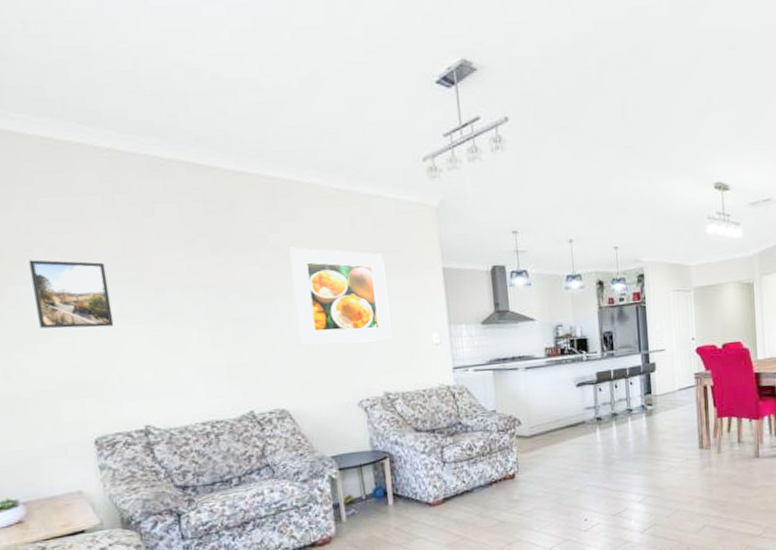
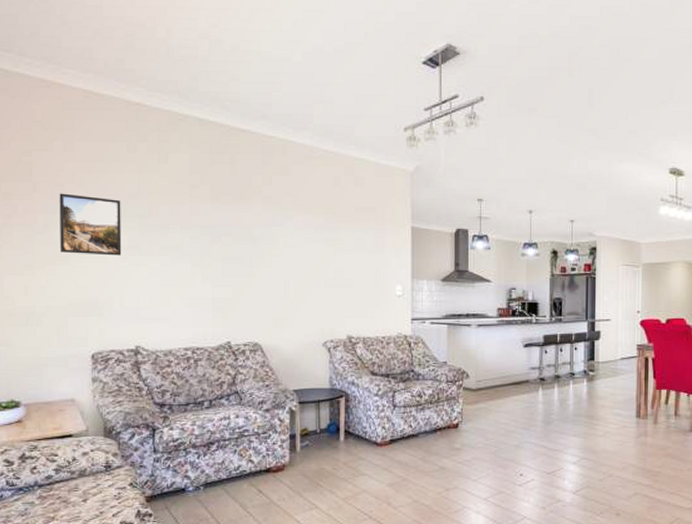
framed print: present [288,247,392,345] -> none [278,199,360,288]

